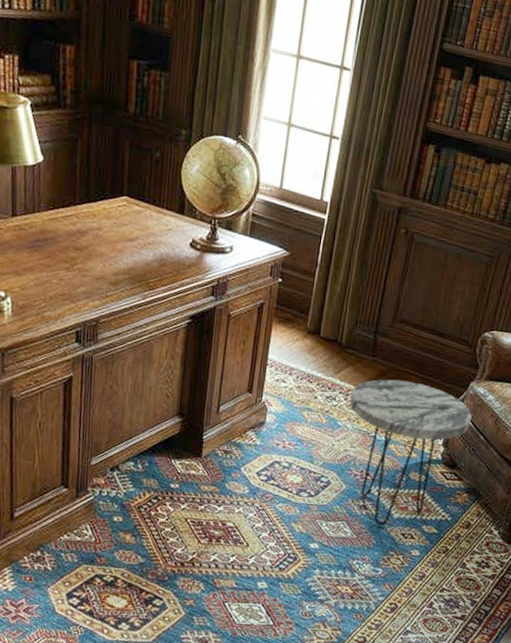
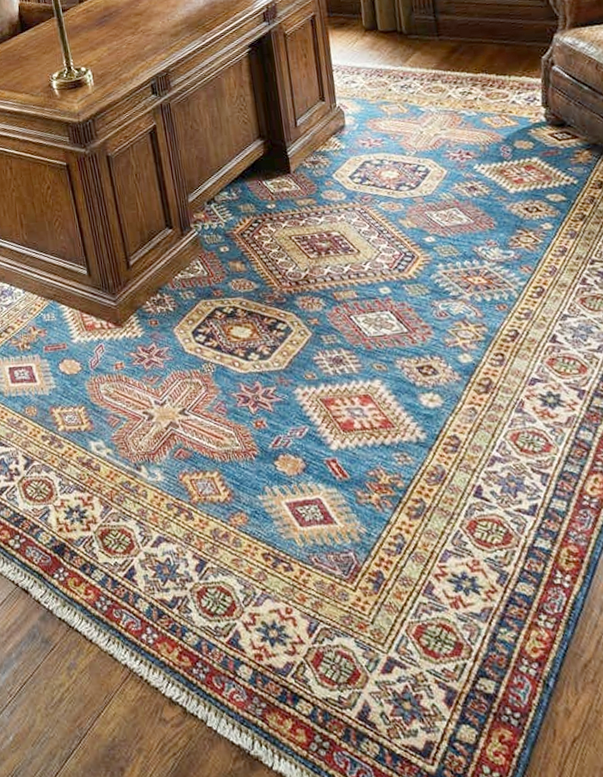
side table: present [350,379,472,526] -> none [426,49,568,204]

